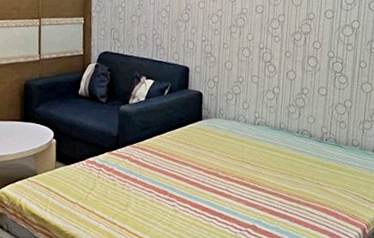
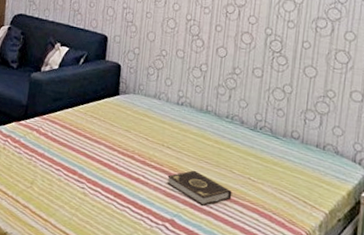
book: none [248,180,304,211] -> present [167,170,232,206]

